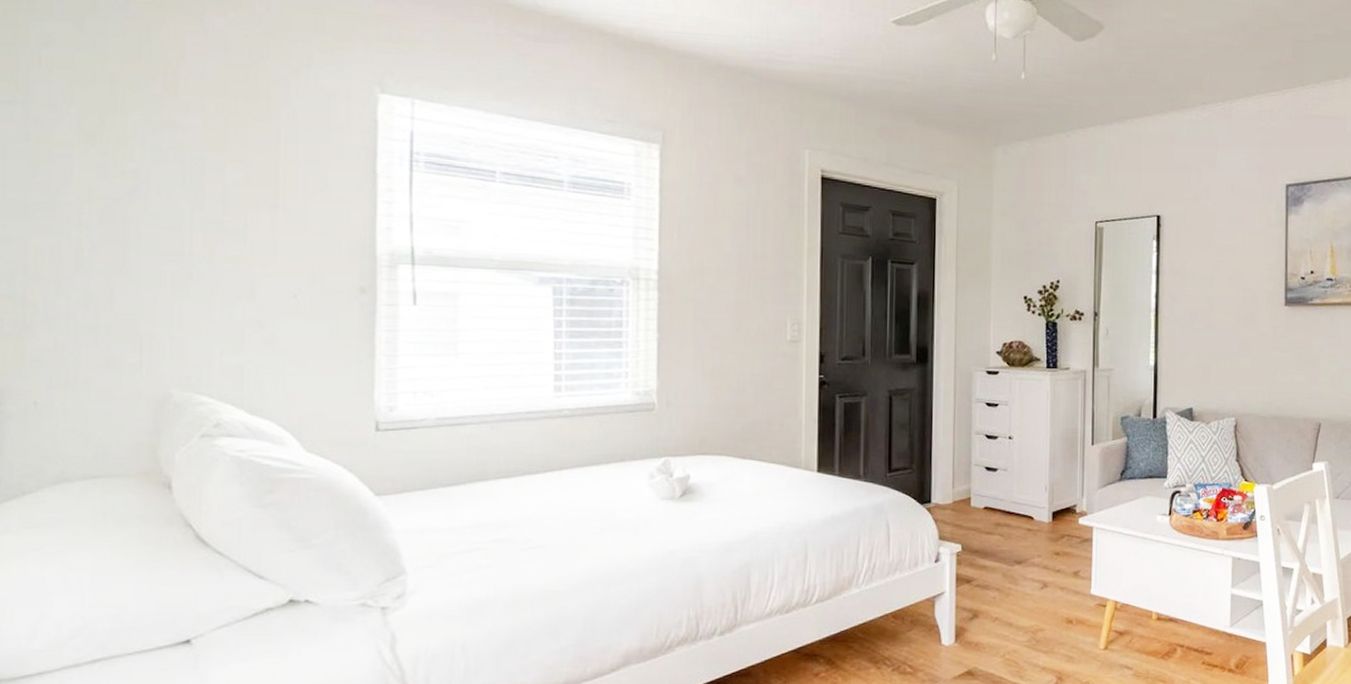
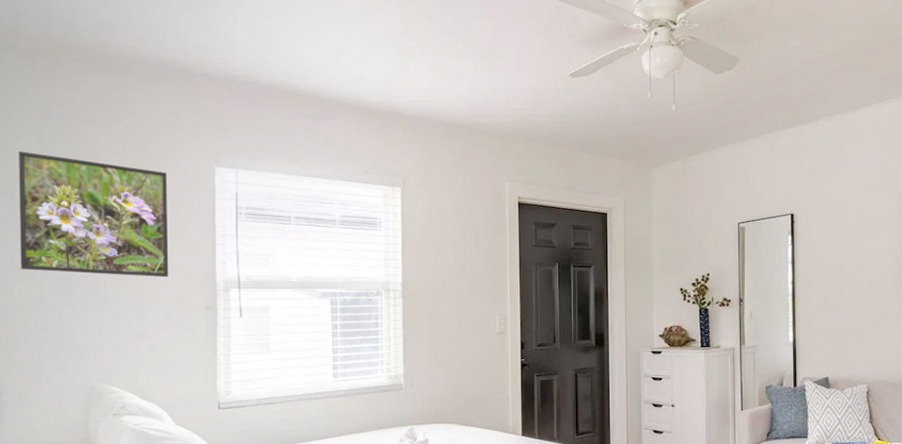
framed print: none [39,41,300,244] -> present [18,151,169,278]

